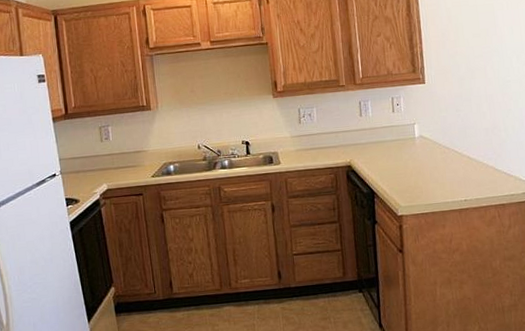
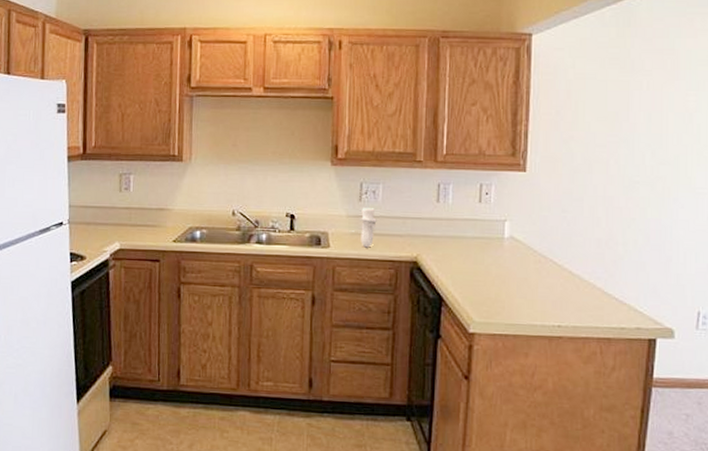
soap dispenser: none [294,128,315,160] -> present [349,208,377,248]

